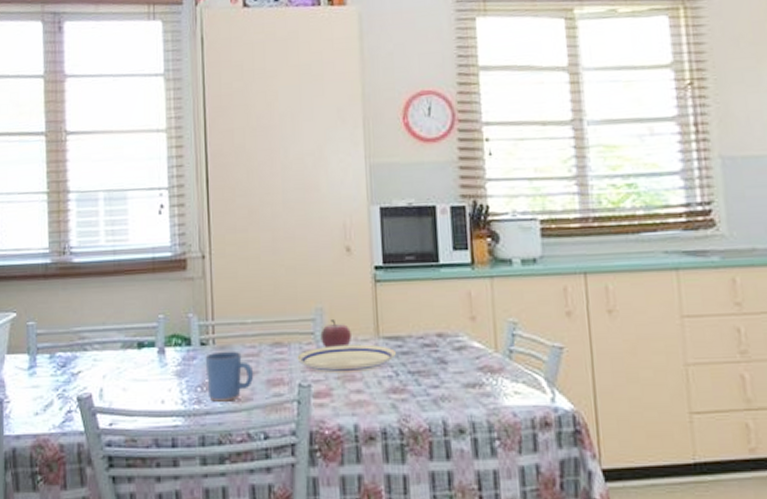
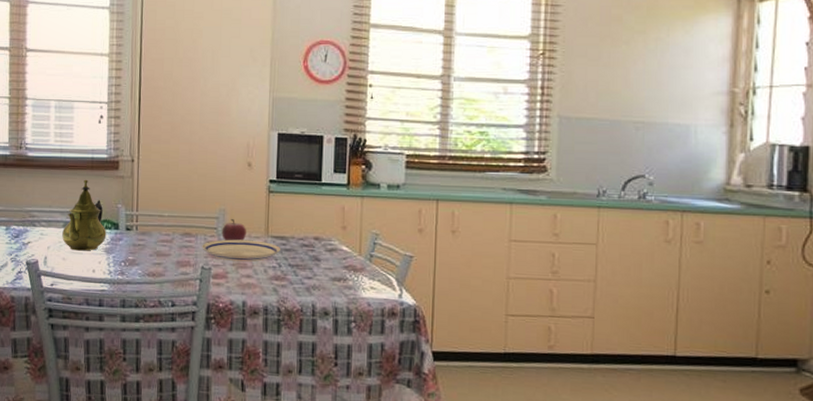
teapot: none [119,285,176,377] -> present [61,179,107,251]
mug: present [205,351,254,402] -> none [129,236,167,275]

